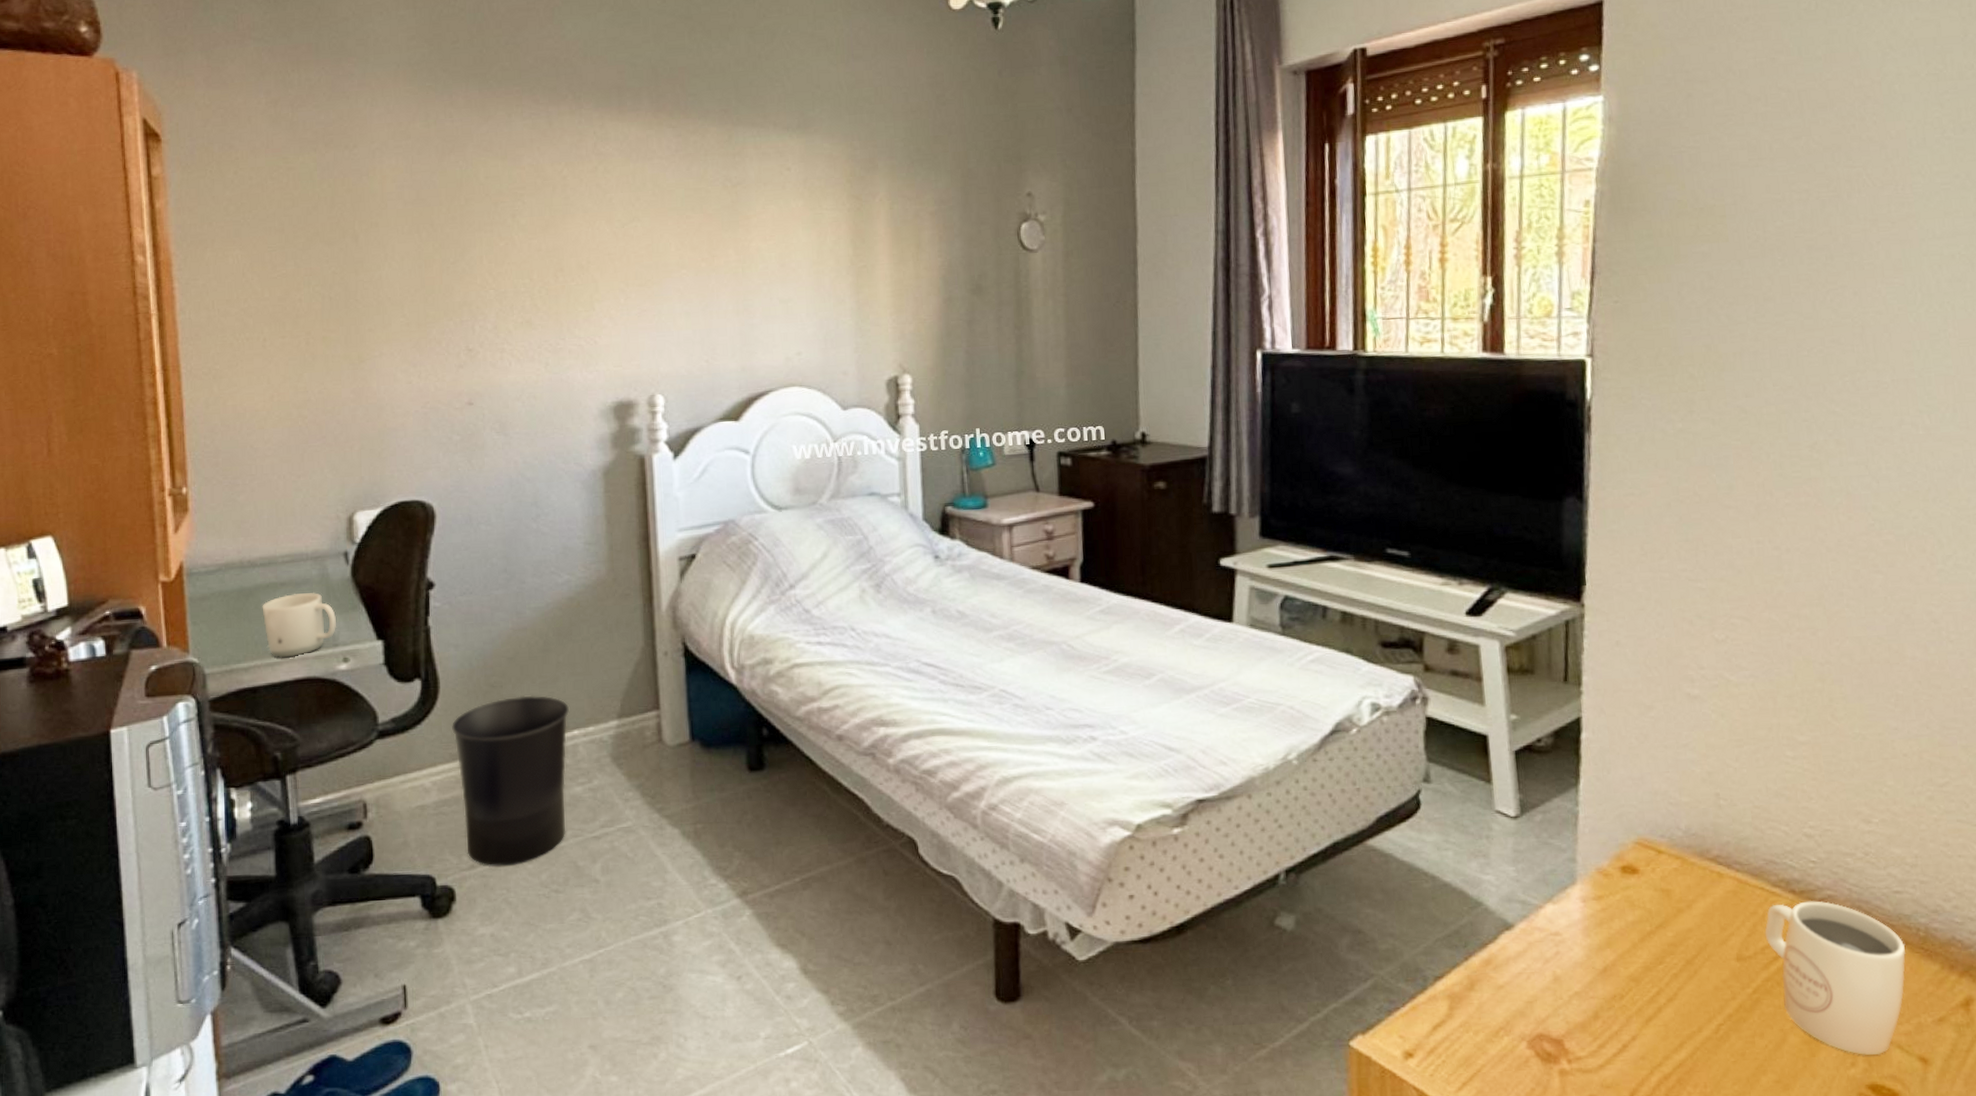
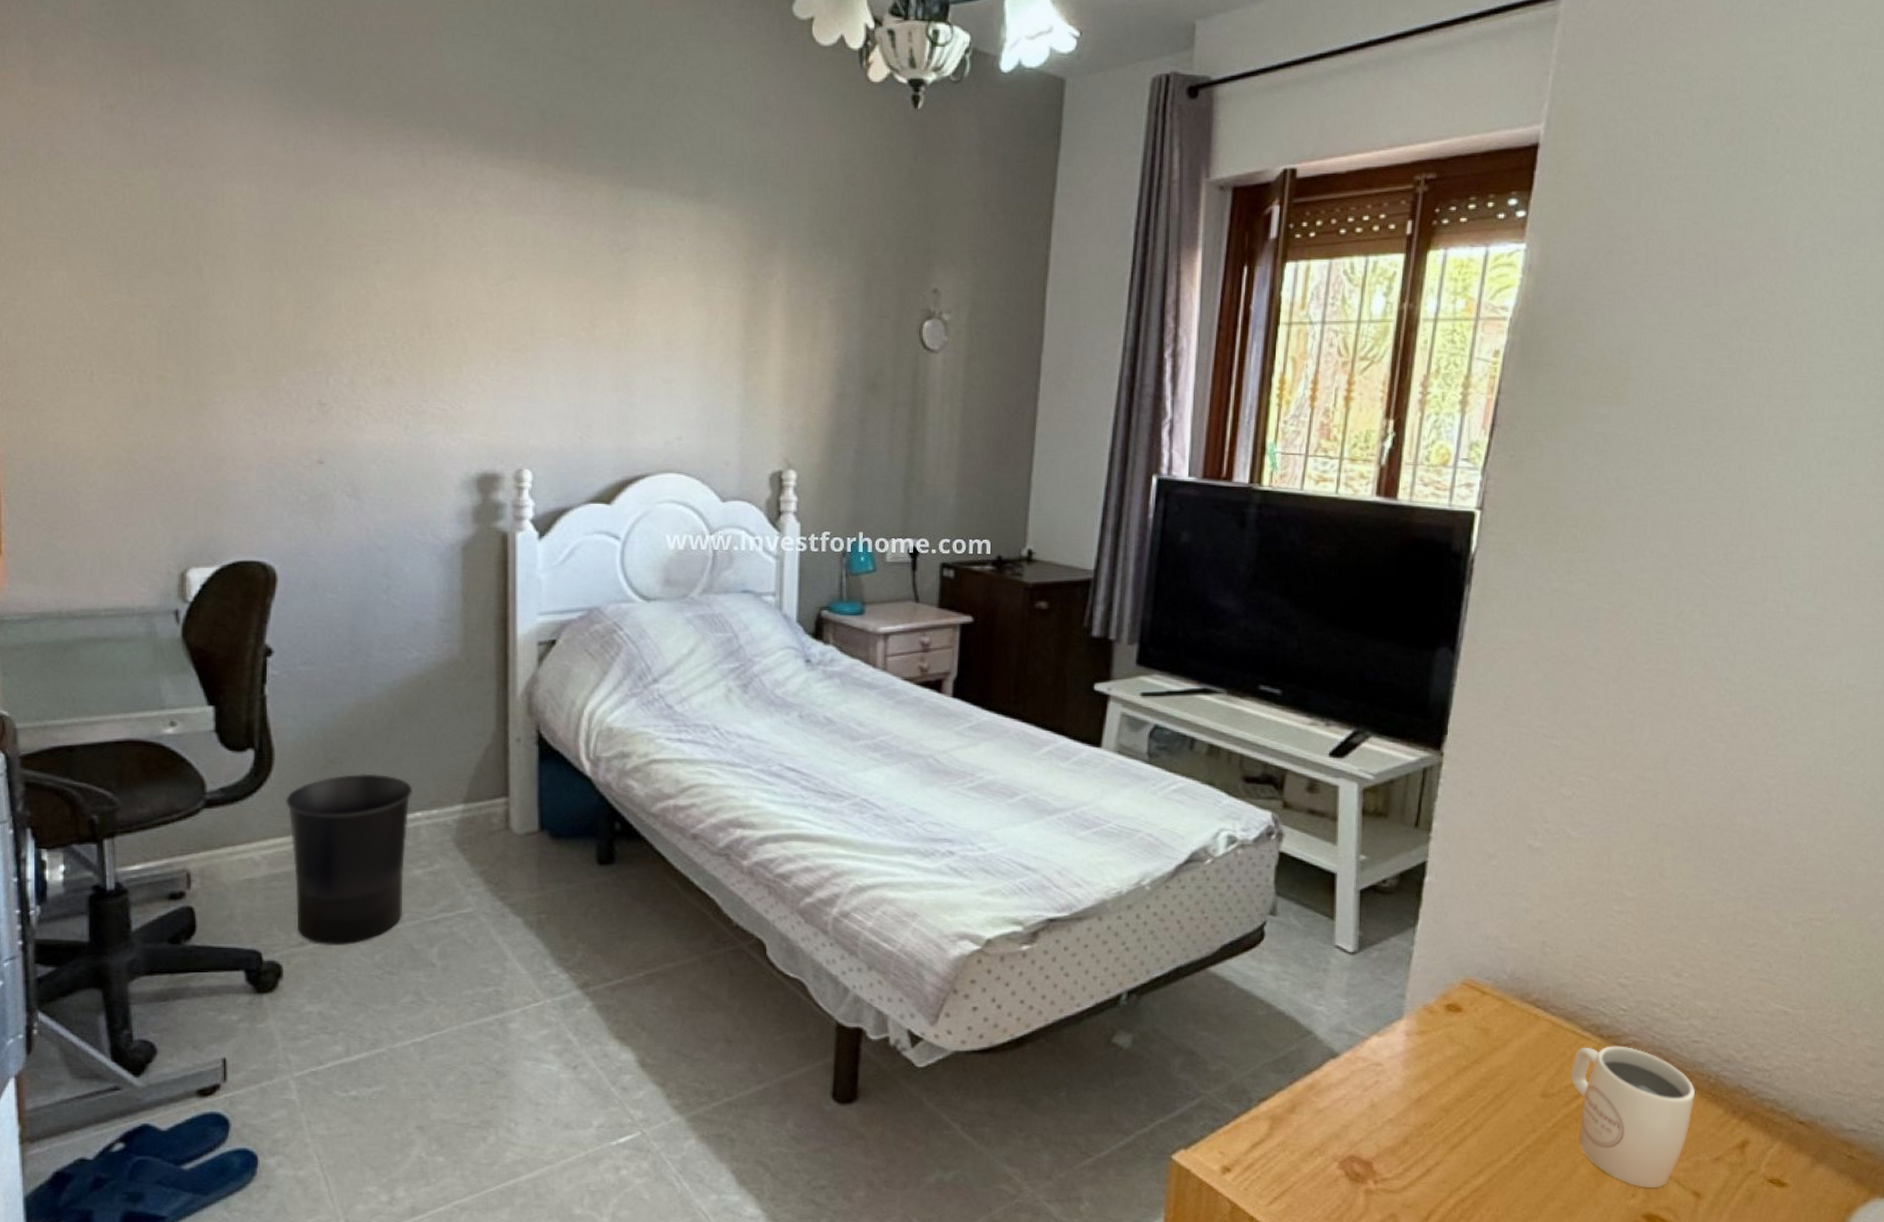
mug: present [262,593,337,658] -> none [81,651,164,717]

